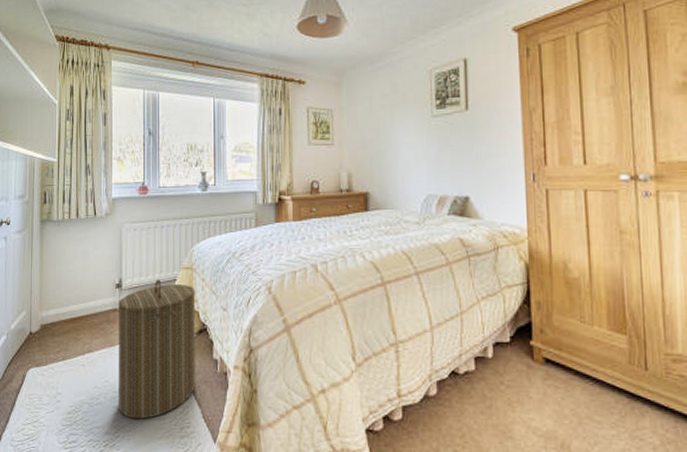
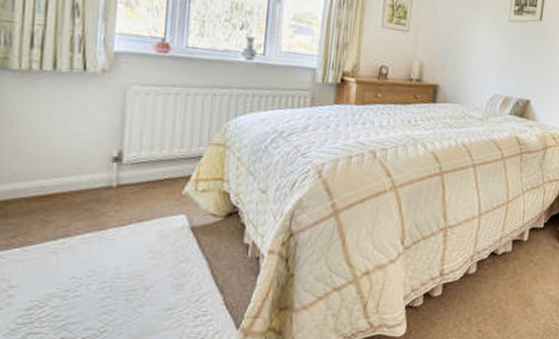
laundry hamper: present [118,279,196,420] -> none [108,154,228,311]

